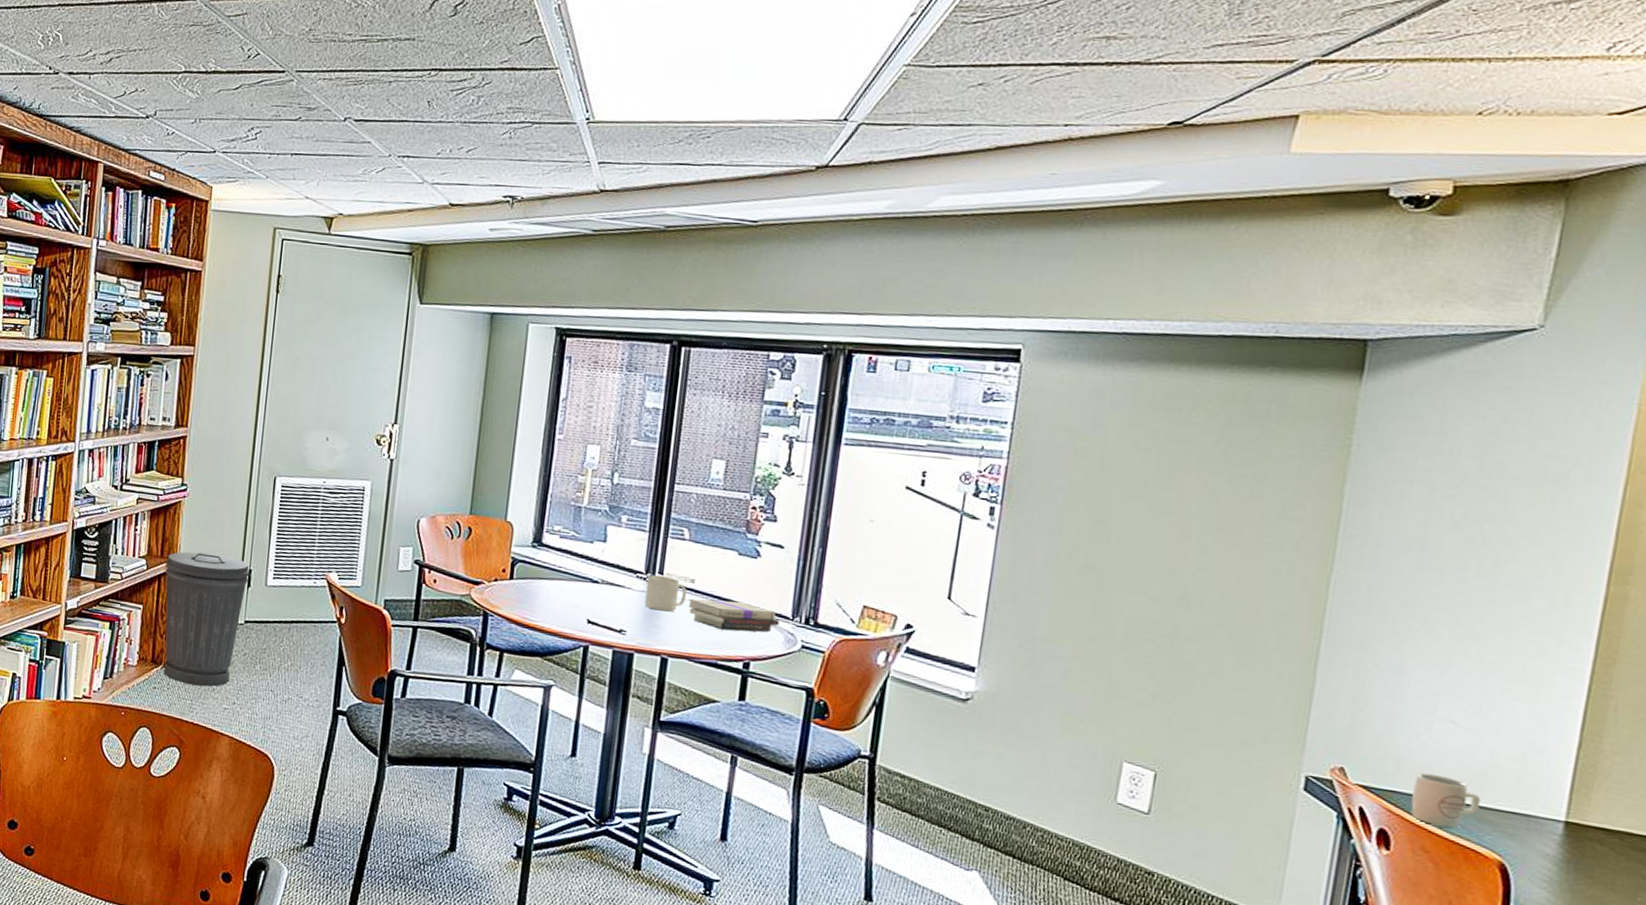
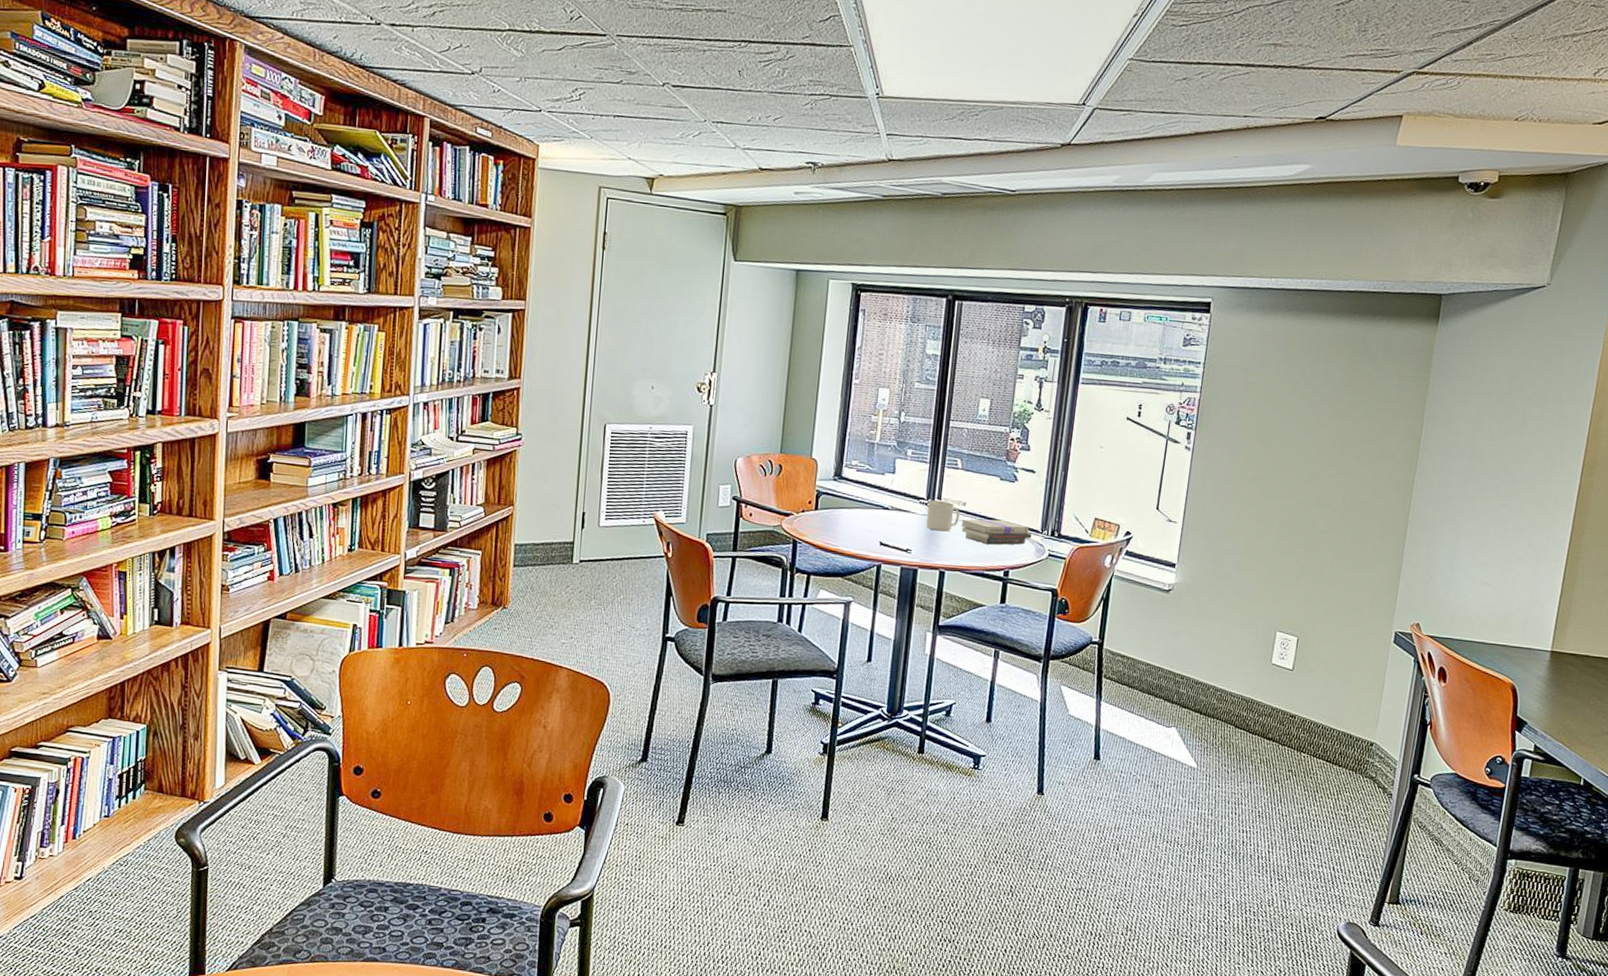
trash can: present [164,551,250,687] -> none [502,497,584,624]
mug: present [1410,773,1481,829] -> none [1459,623,1502,663]

